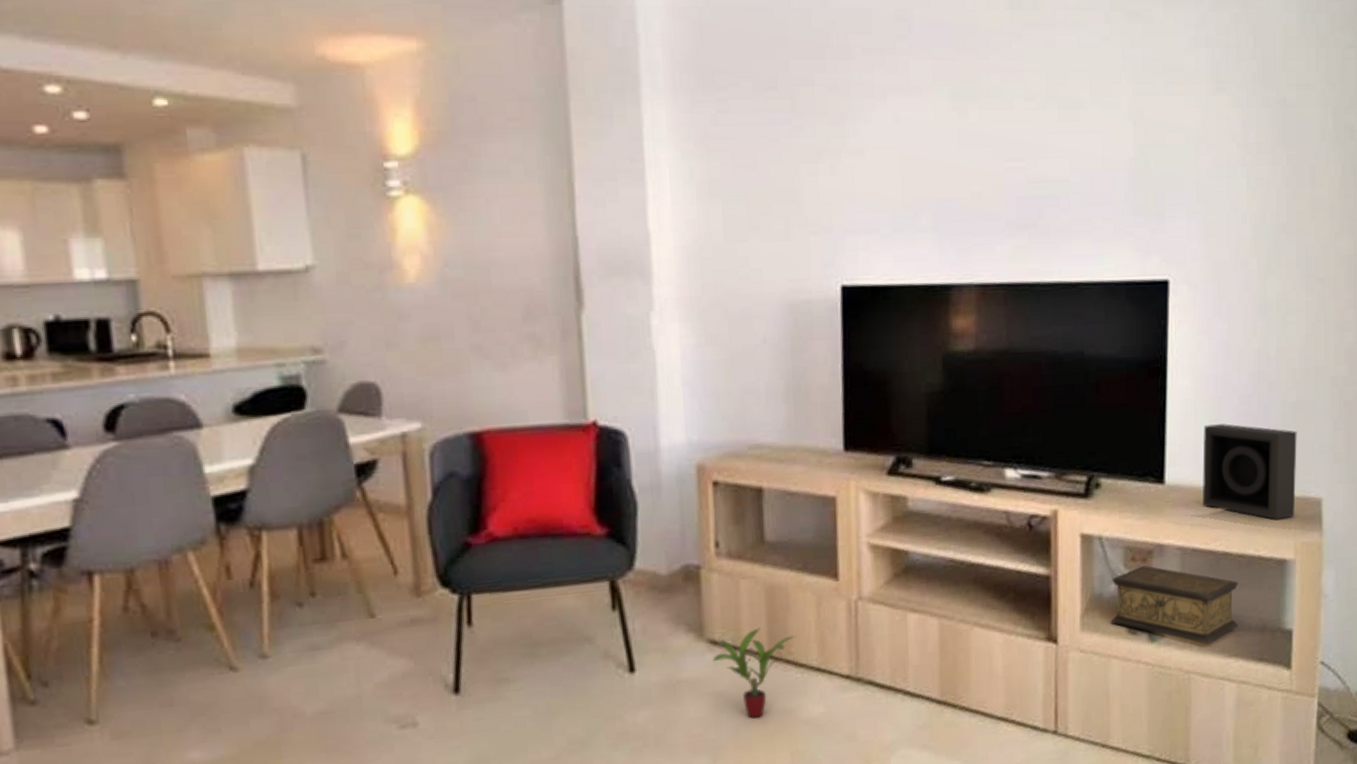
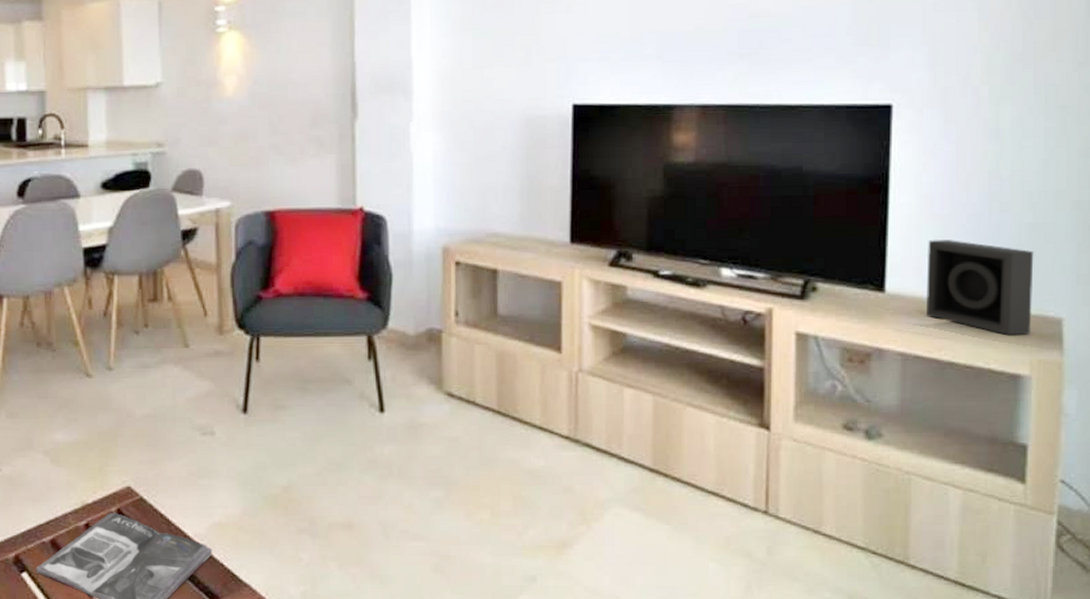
potted plant: present [712,627,796,720] -> none [449,386,522,464]
decorative box: present [1110,566,1239,645] -> none [825,367,966,450]

